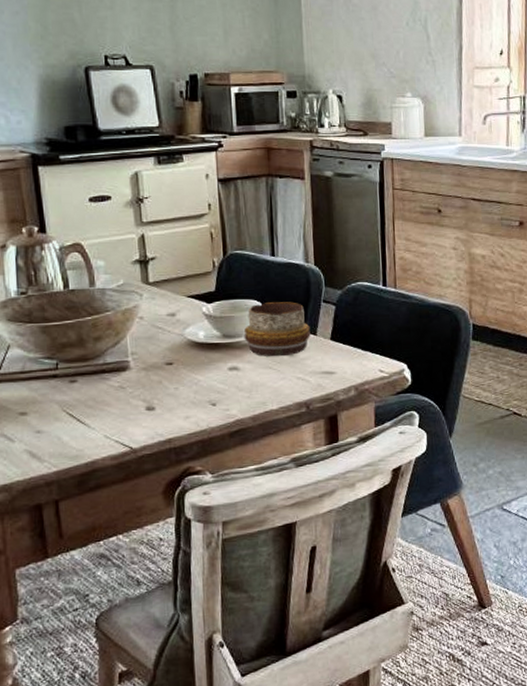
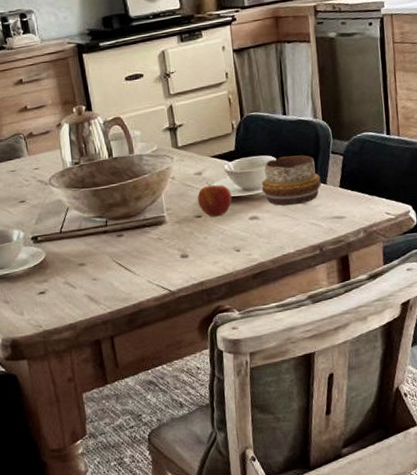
apple: none [169,324,209,365] -> present [197,181,232,217]

